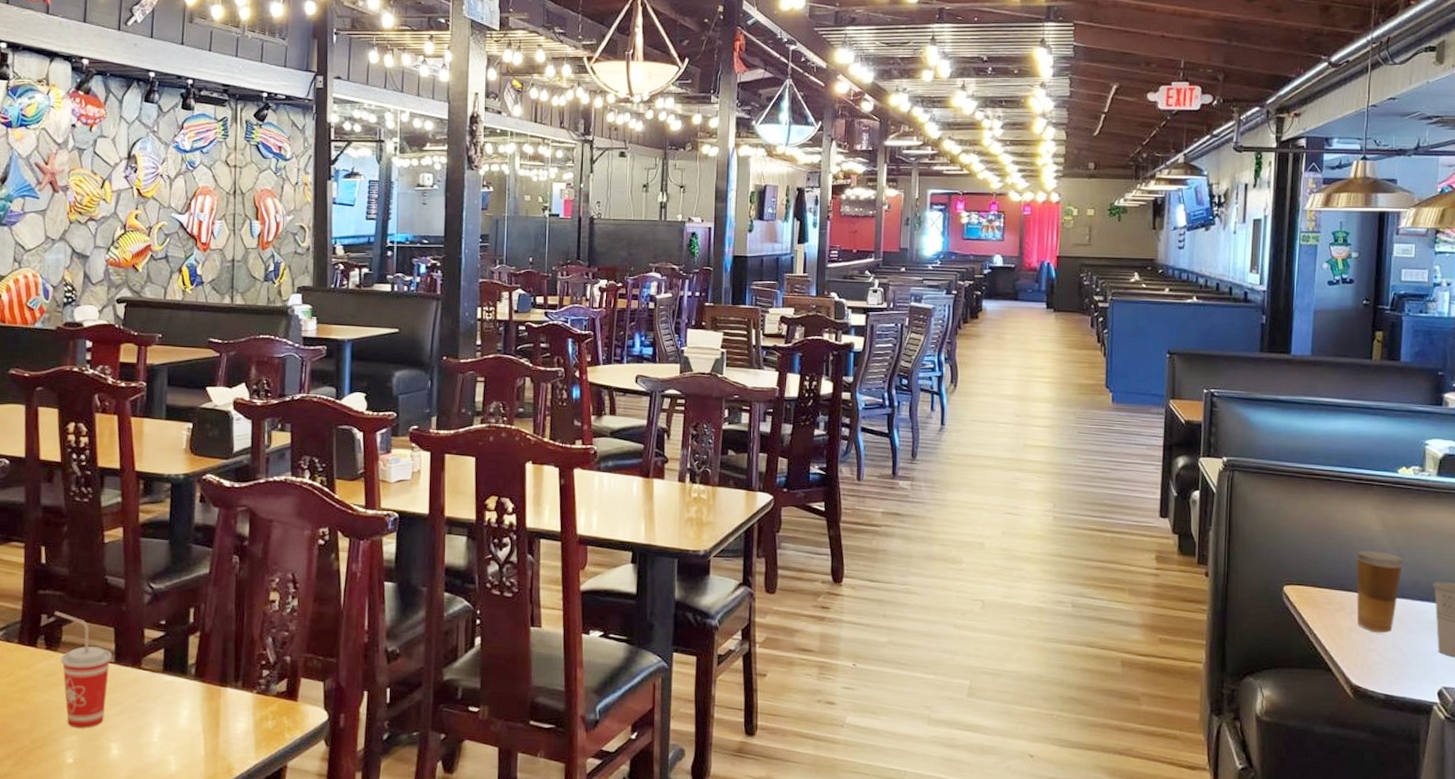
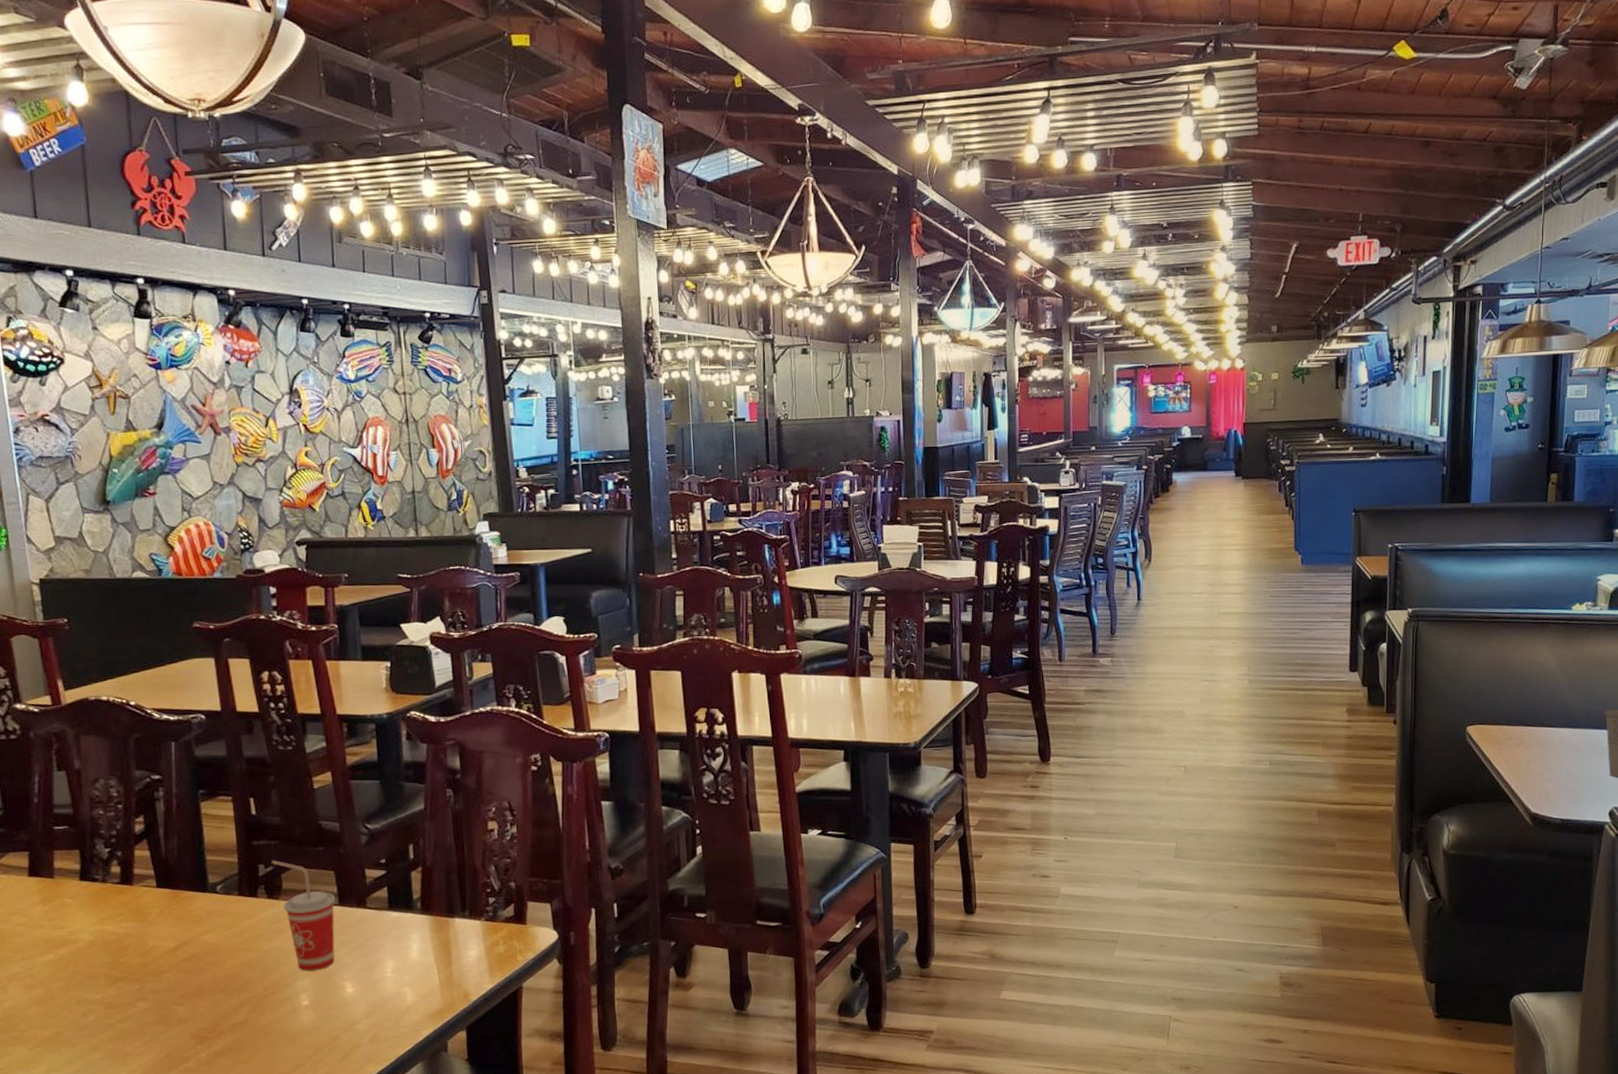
beverage cup: present [1356,550,1403,634] -> none [1534,686,1577,763]

